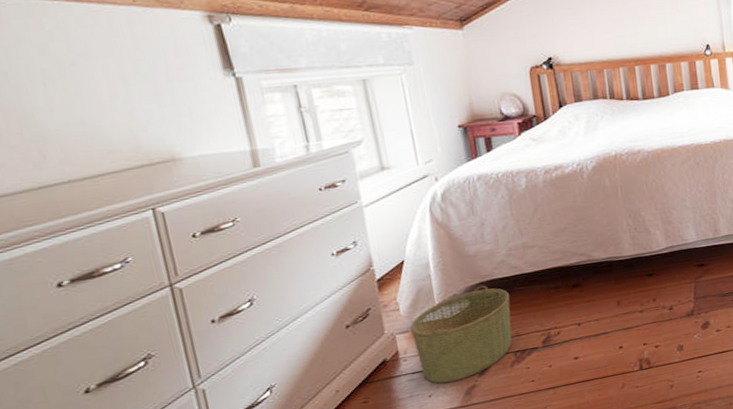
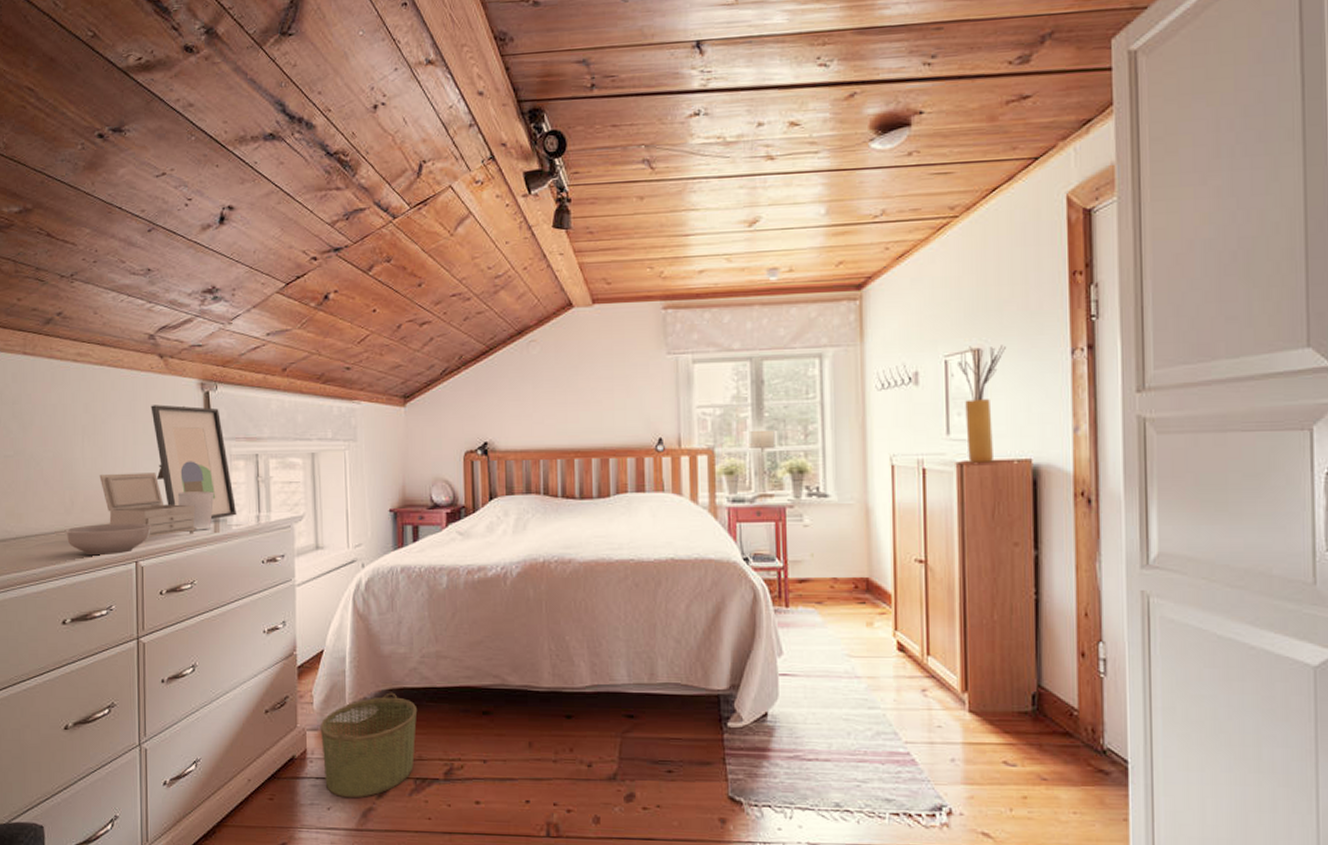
bowl: none [40,168,169,211] -> present [66,523,152,556]
jewelry box: none [79,114,231,188] -> present [99,473,197,543]
picture frame: none [140,40,280,155] -> present [151,404,237,519]
candle holder: none [198,126,249,168] -> present [178,491,215,530]

